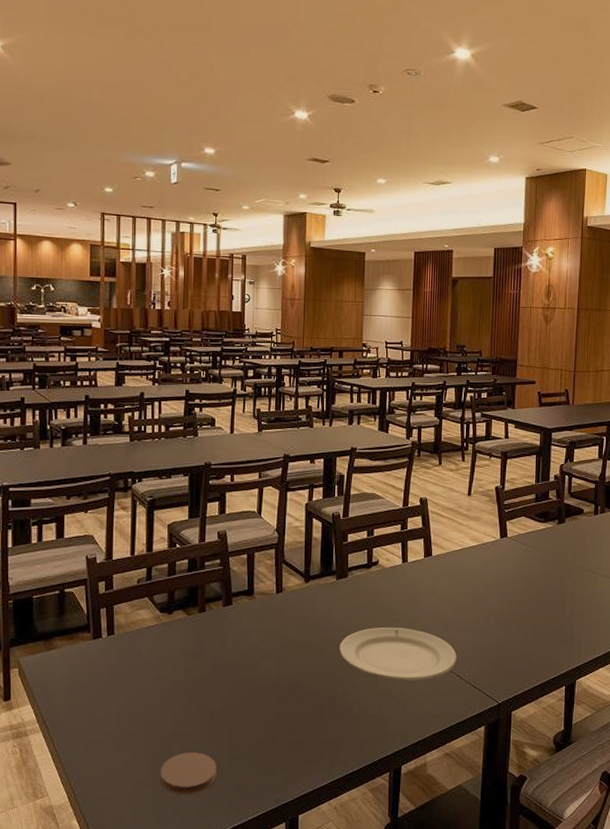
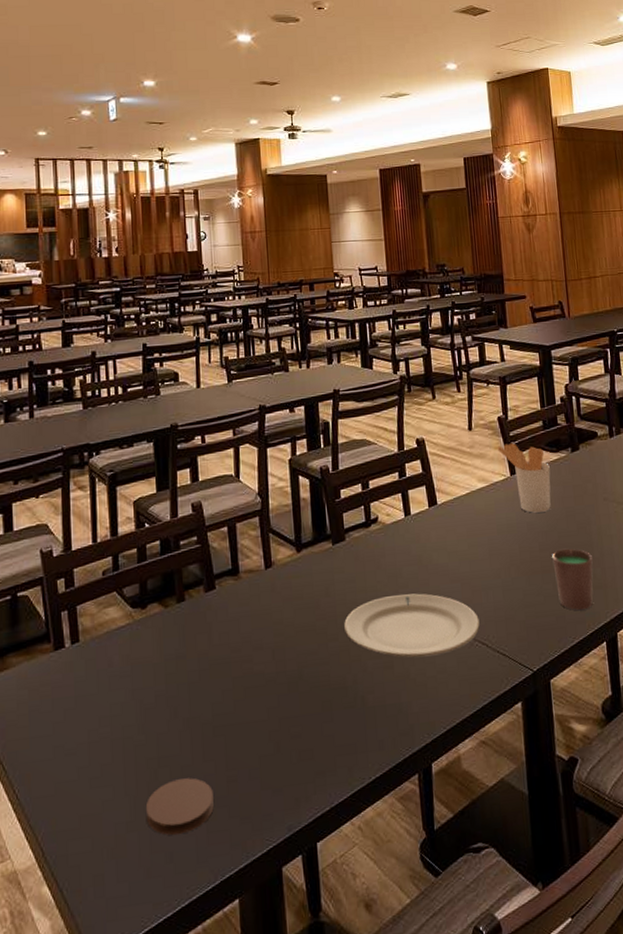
utensil holder: none [491,510,536,572] -> present [497,443,551,513]
cup: none [528,605,563,657] -> present [552,548,593,610]

